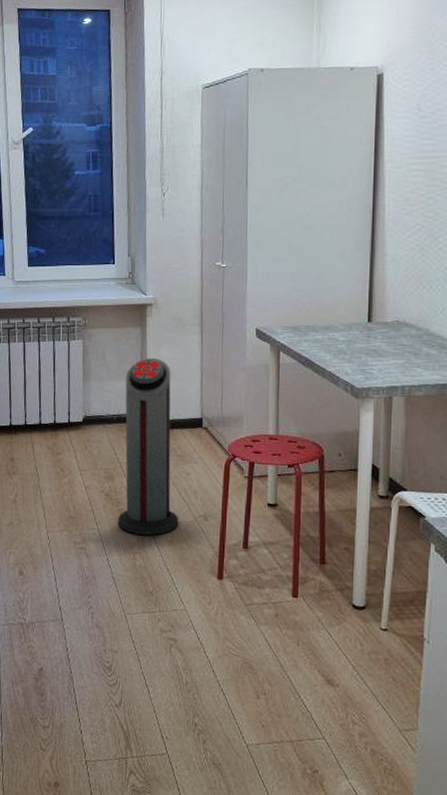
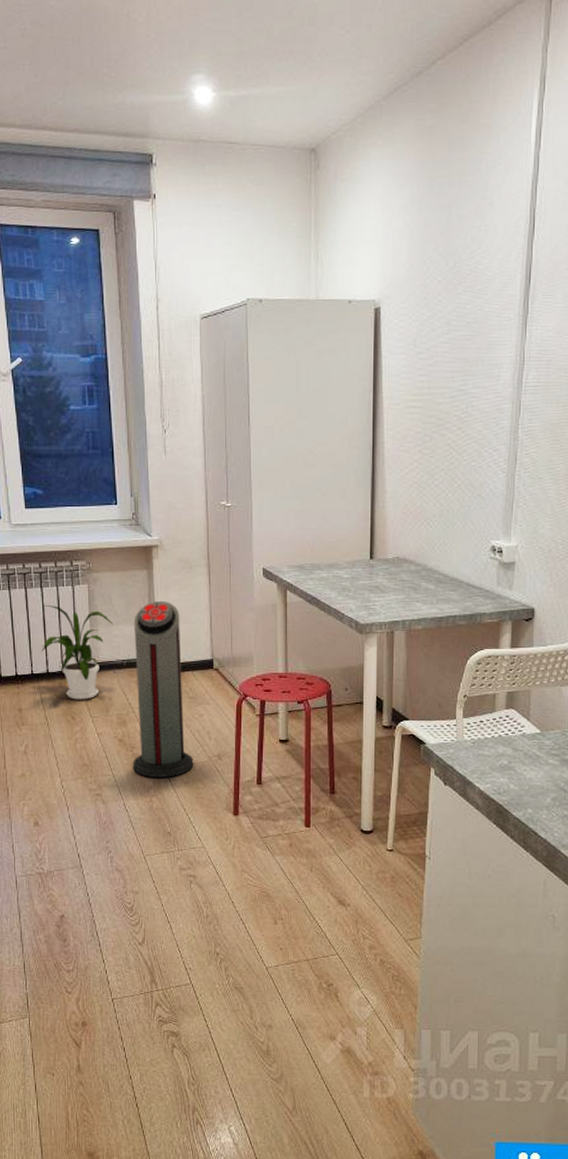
house plant: none [36,358,106,453] -> present [42,604,114,700]

